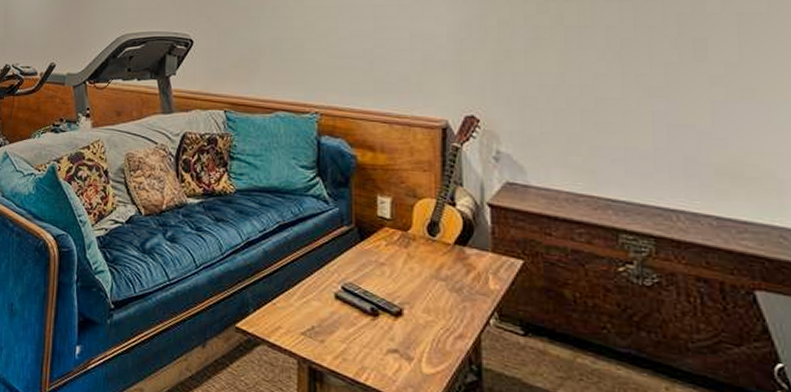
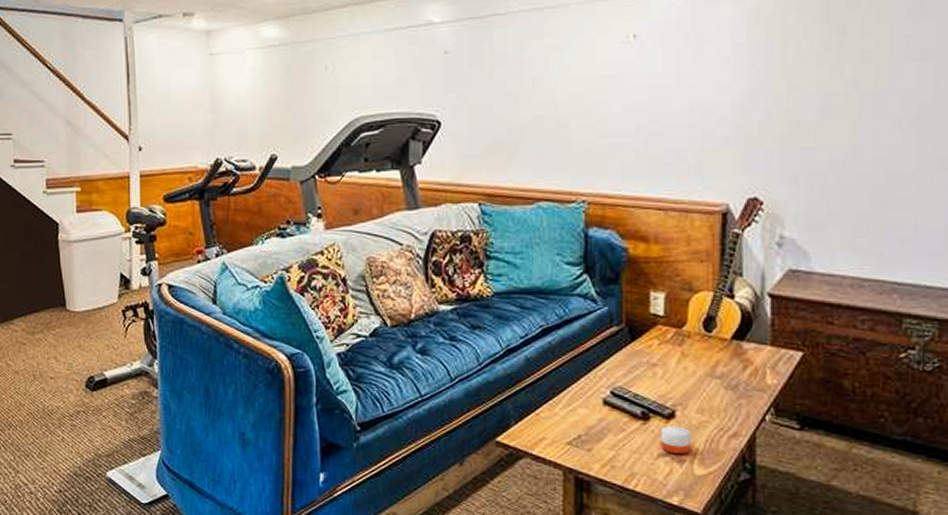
candle: none [389,323,419,352] -> present [660,426,692,454]

